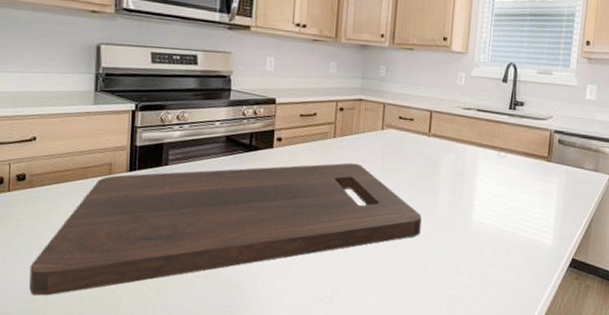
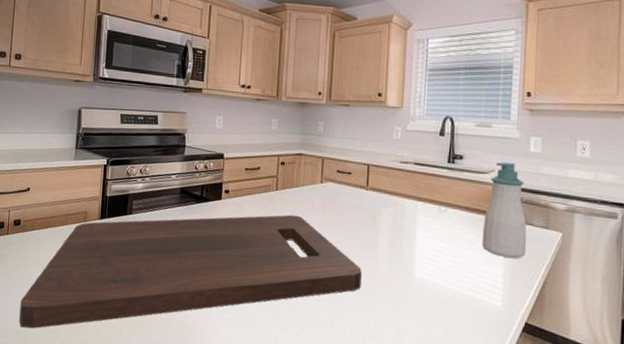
soap bottle: none [537,108,579,200] -> present [482,161,527,258]

